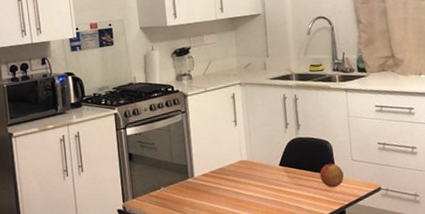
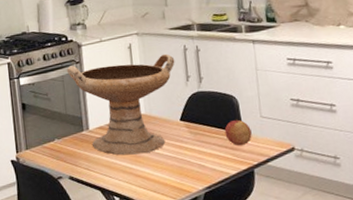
decorative bowl: none [172,102,275,201] -> present [66,54,175,155]

